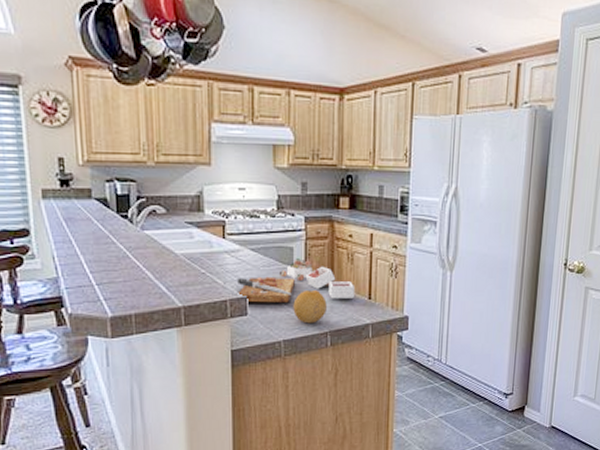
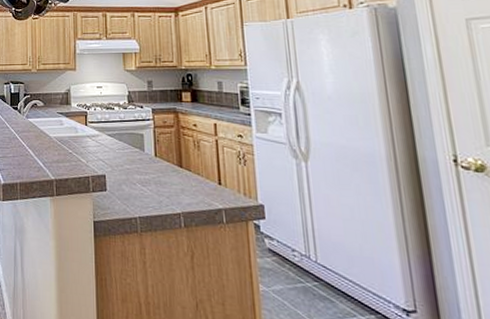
cutting board: present [236,258,355,303] -> none [97,144,205,183]
fruit: present [293,289,327,324] -> none [146,171,178,204]

